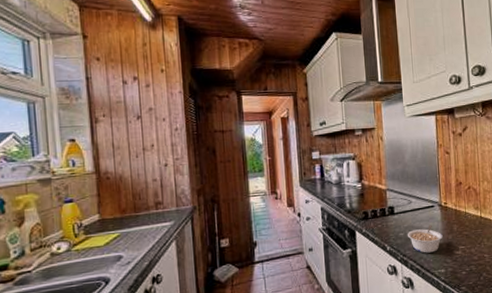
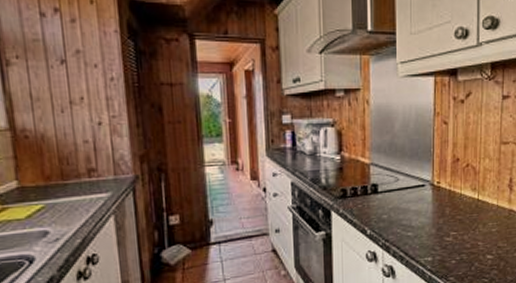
legume: present [407,224,443,253] -> none [391,206,432,239]

